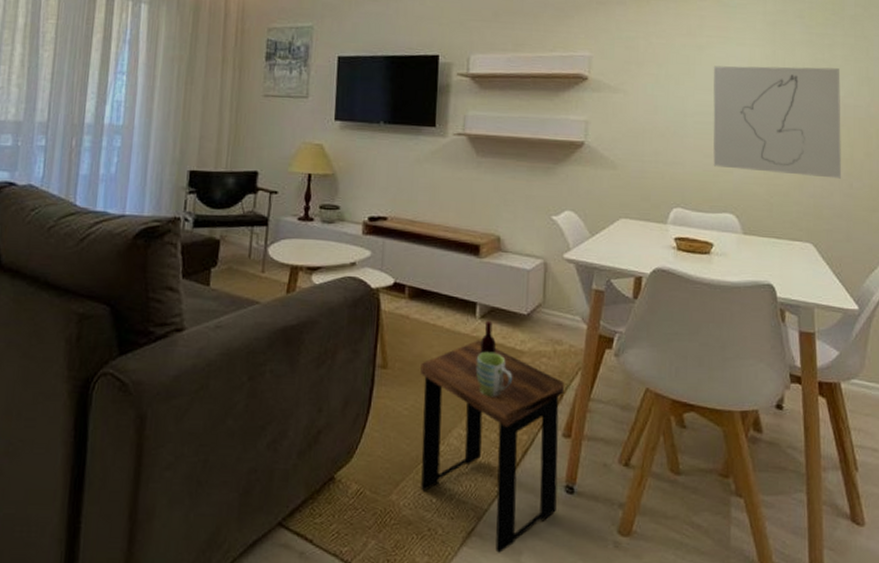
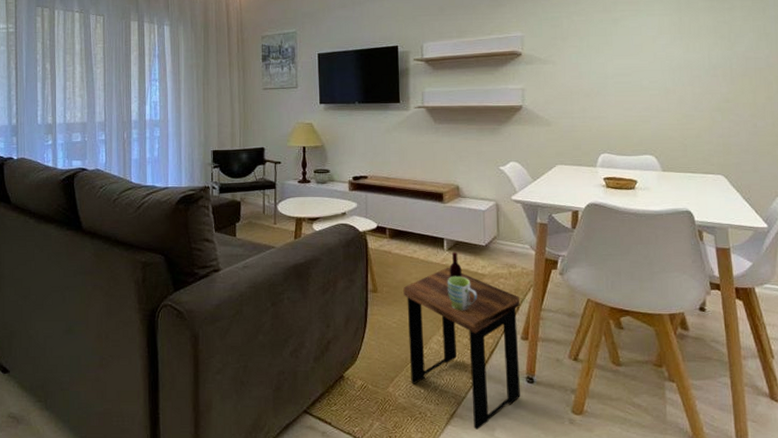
wall art: present [713,65,841,179] -> none [627,28,746,120]

